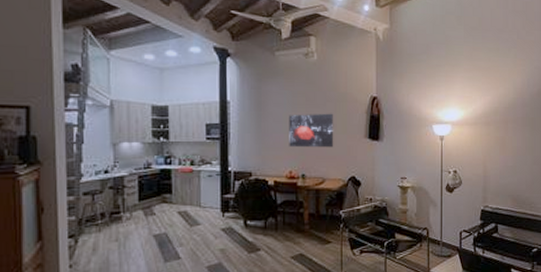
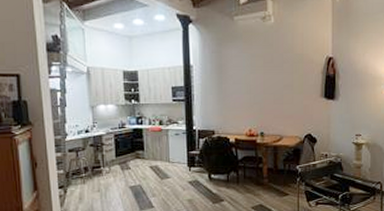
wall art: present [289,113,334,148] -> none [248,74,291,107]

